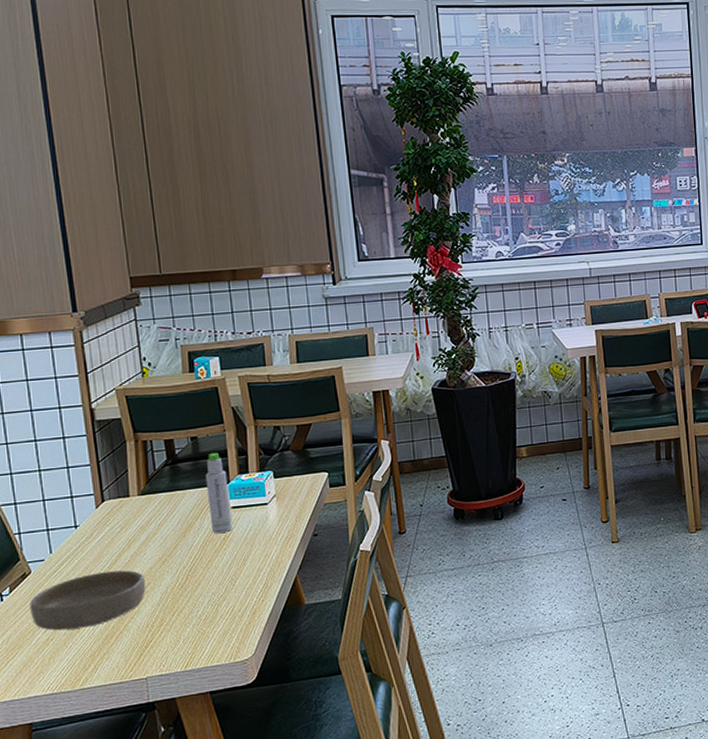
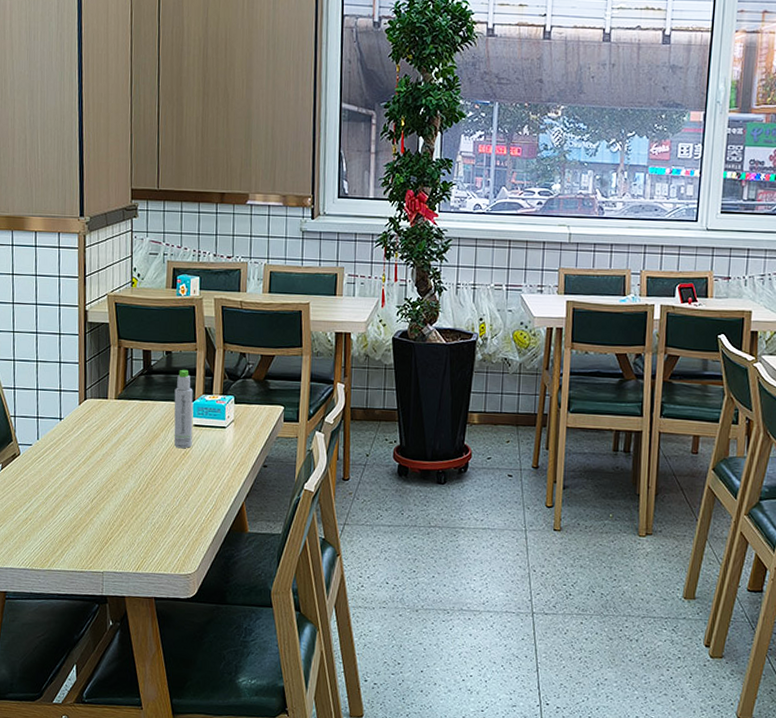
bowl: present [30,570,146,631] -> none [16,465,112,514]

